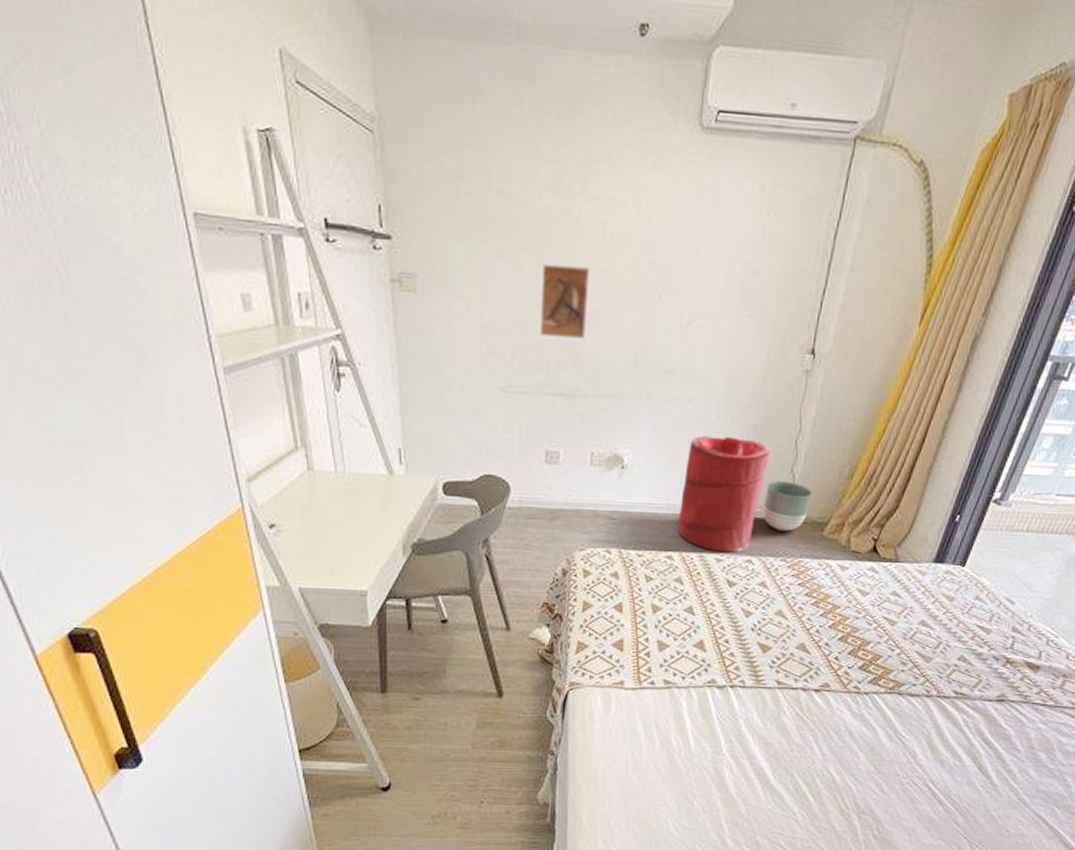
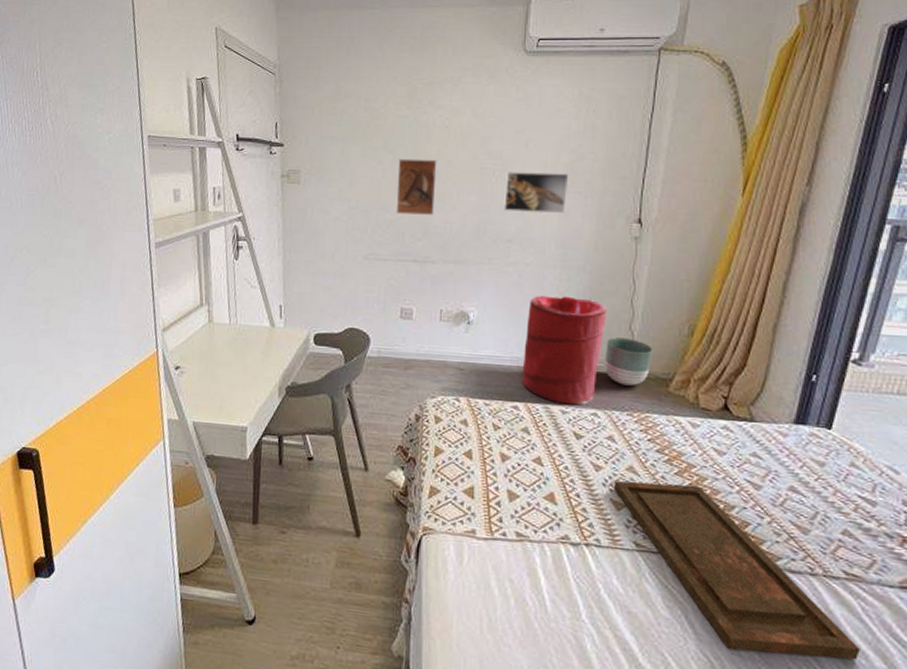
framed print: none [666,287,742,340] -> present [504,172,569,213]
tray: none [761,624,957,765] -> present [613,481,860,661]

